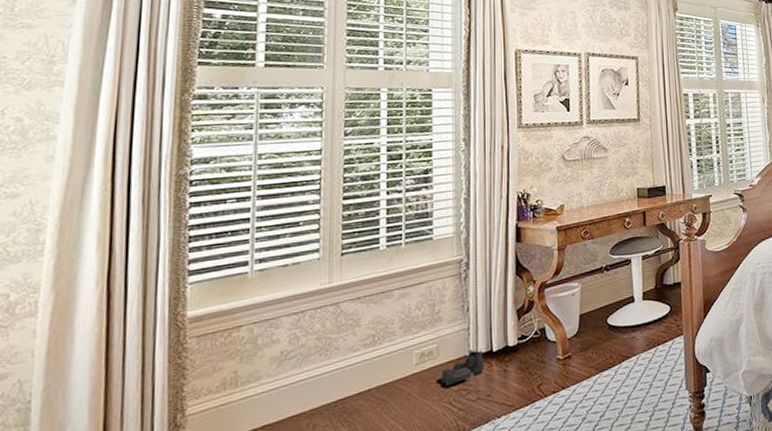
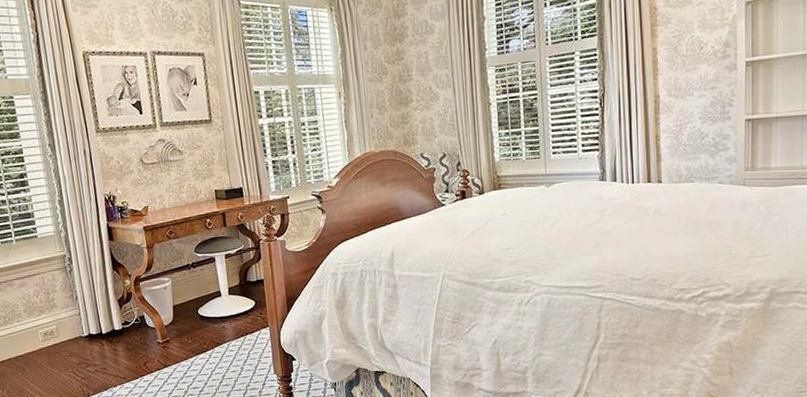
boots: present [441,349,485,386] -> none [63,331,98,359]

